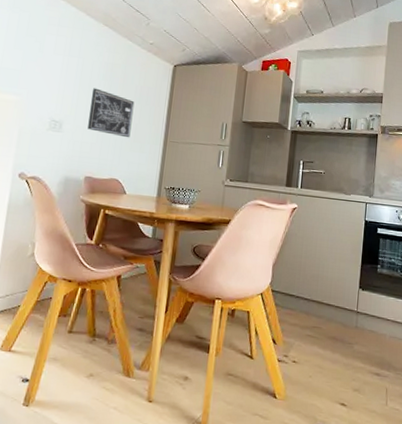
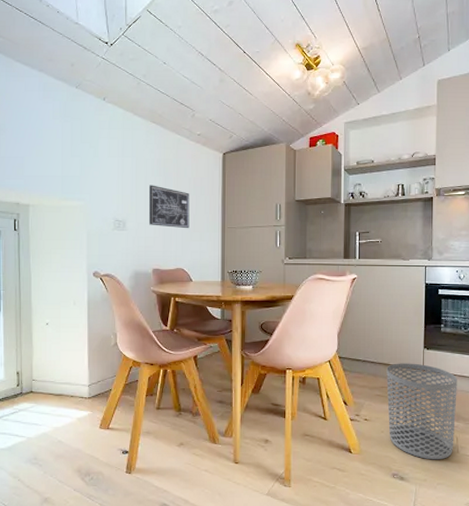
waste bin: none [317,302,391,413] -> present [386,363,457,460]

